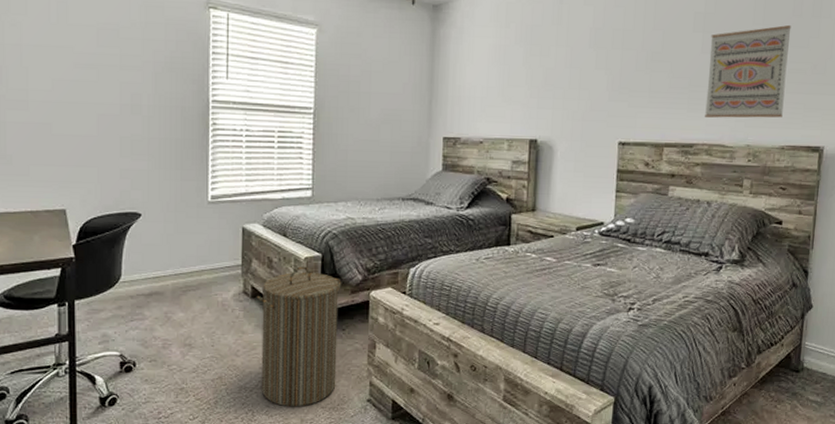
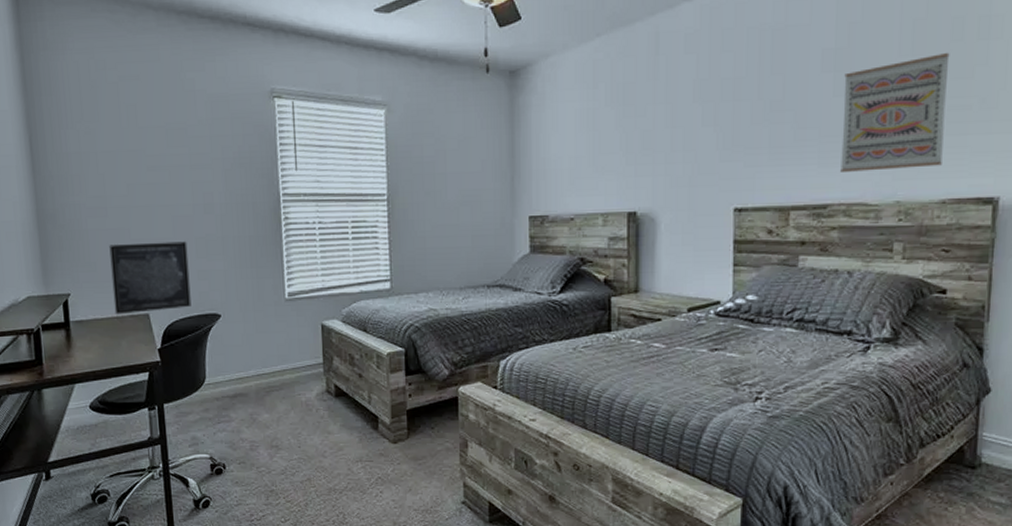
wall art: none [28,138,111,209] -> present [109,241,192,315]
laundry hamper: present [256,266,342,407] -> none [339,362,428,510]

